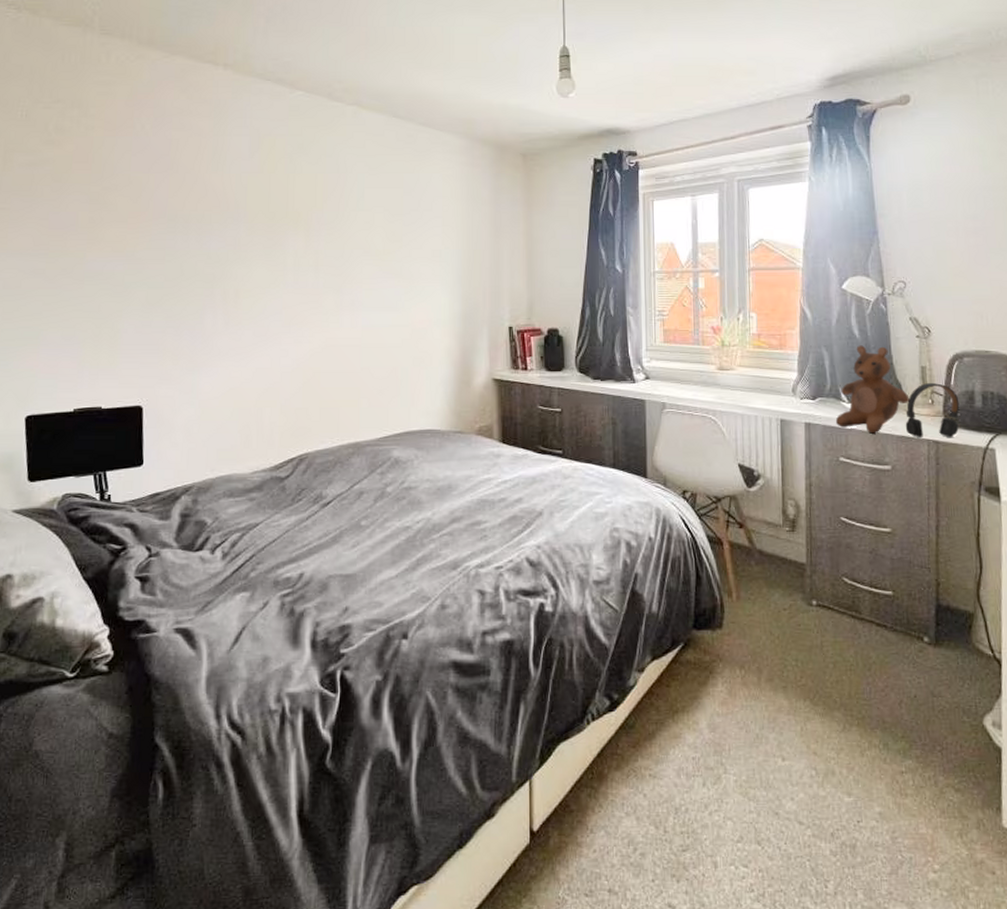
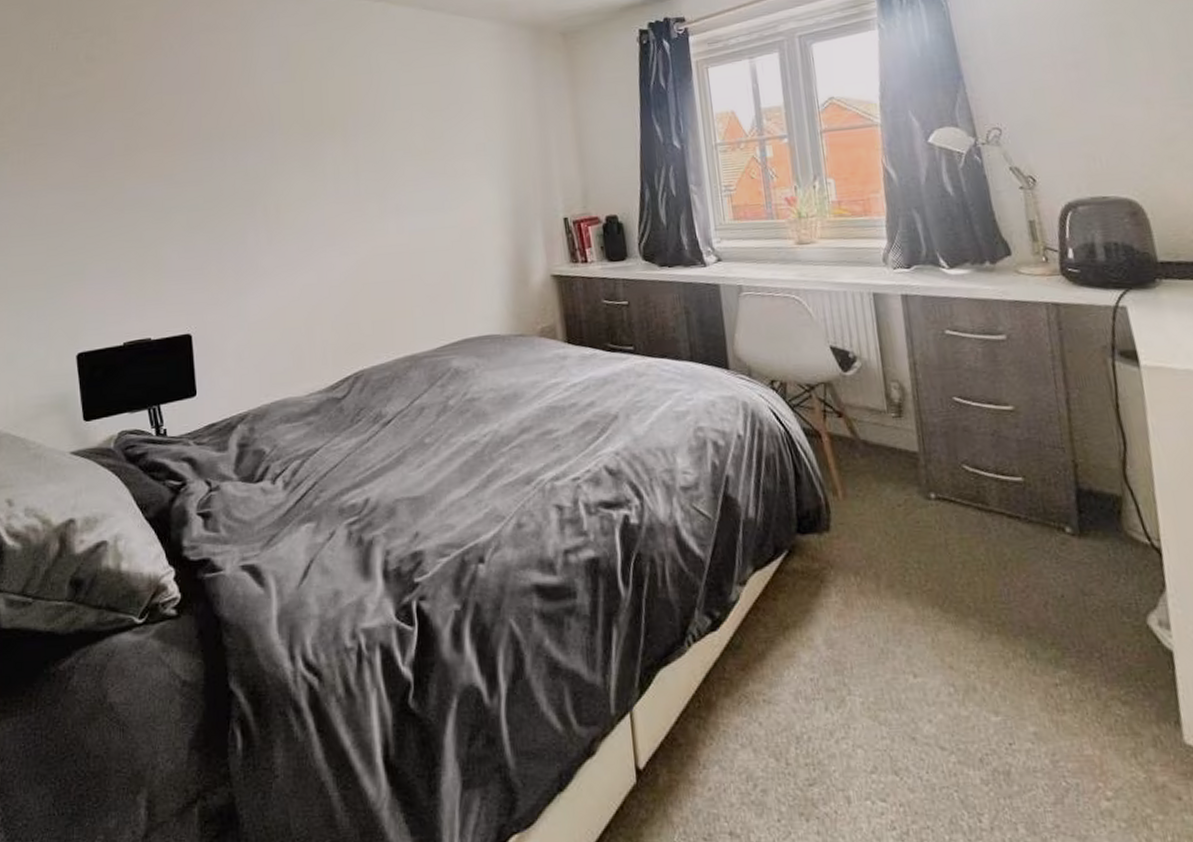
teddy bear: present [836,345,910,434] -> none [936,202,1020,301]
headphones: present [905,382,960,438] -> none [1016,237,1081,302]

